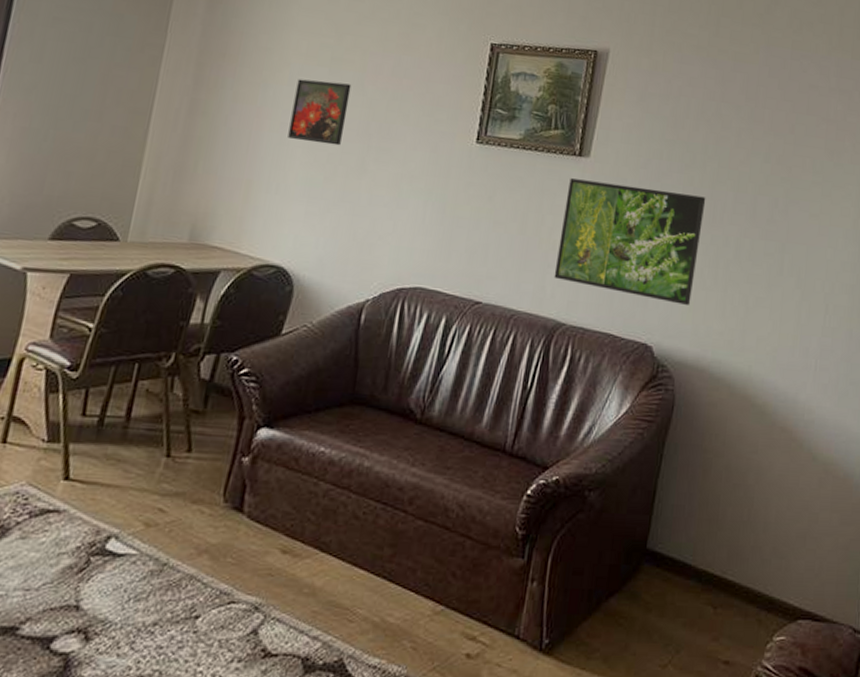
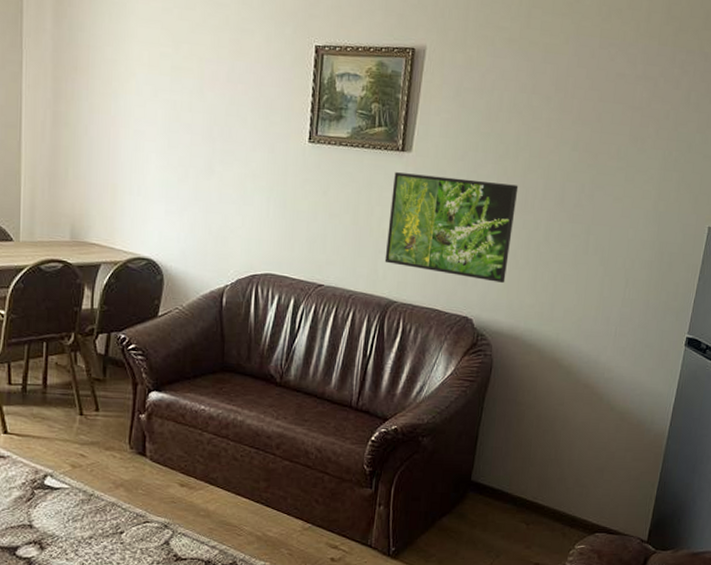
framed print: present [288,78,352,146] -> none [142,88,192,150]

